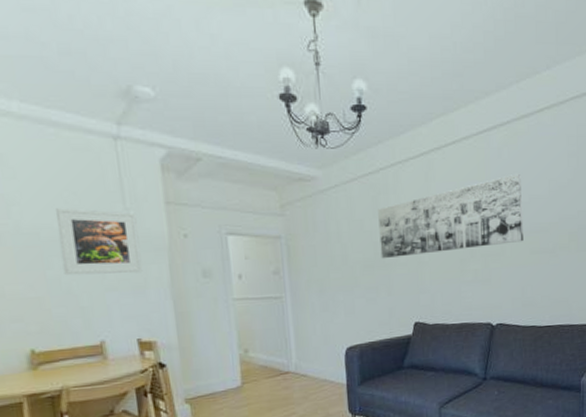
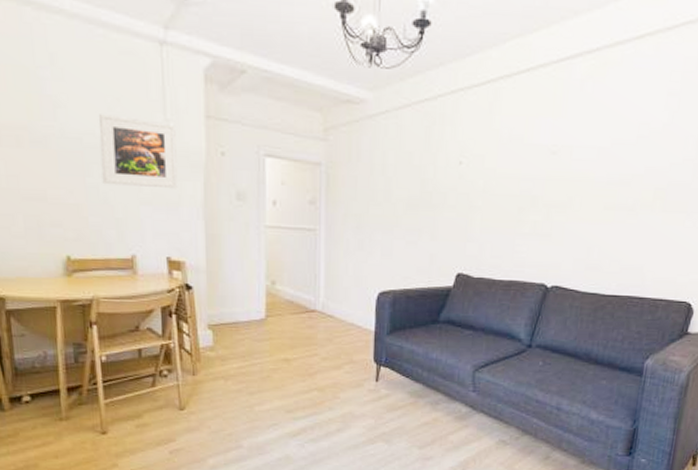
wall art: present [378,173,524,259] -> none [428,112,605,199]

